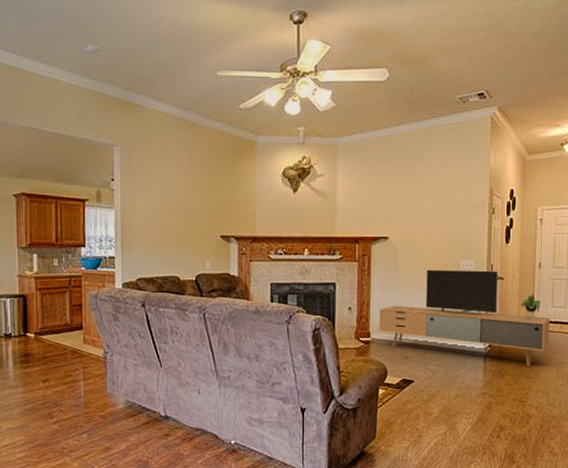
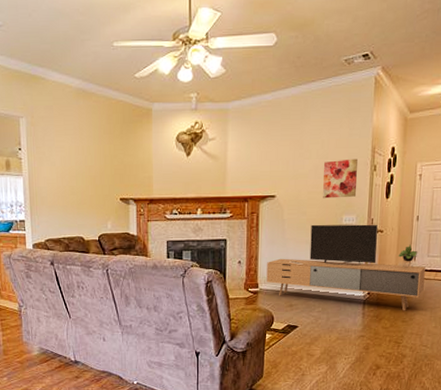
wall art: none [439,200,475,242] -> present [323,158,358,199]

